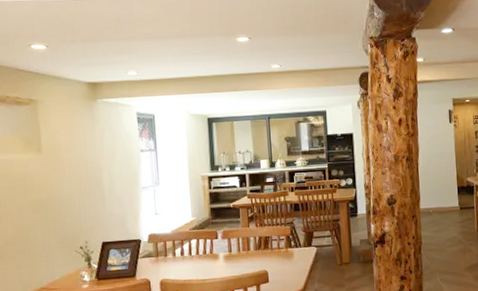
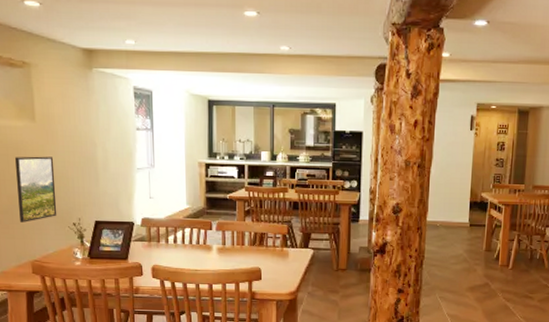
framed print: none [22,184,64,252] -> present [15,156,57,223]

